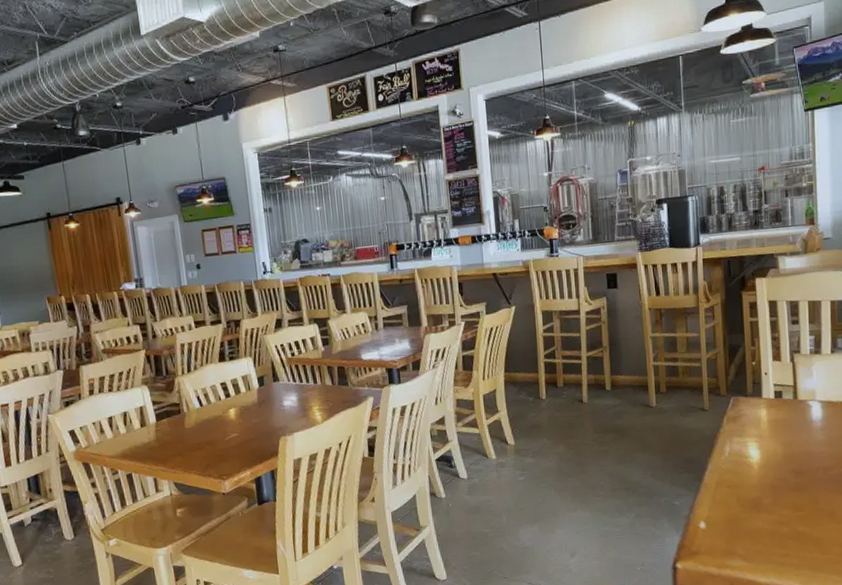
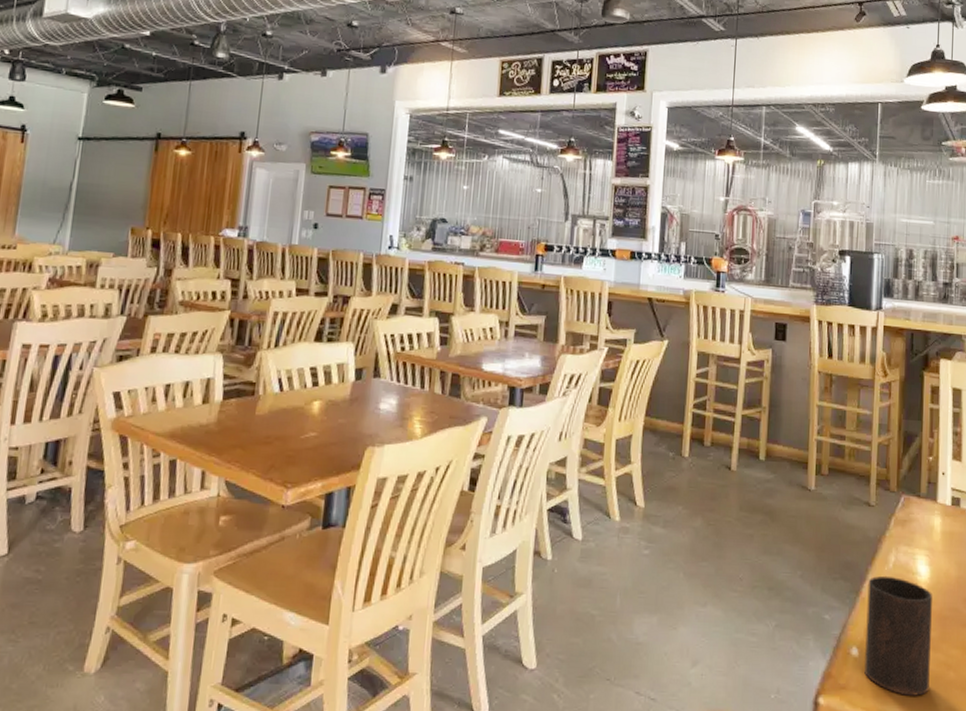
cup: none [708,463,767,551] -> present [864,575,932,696]

